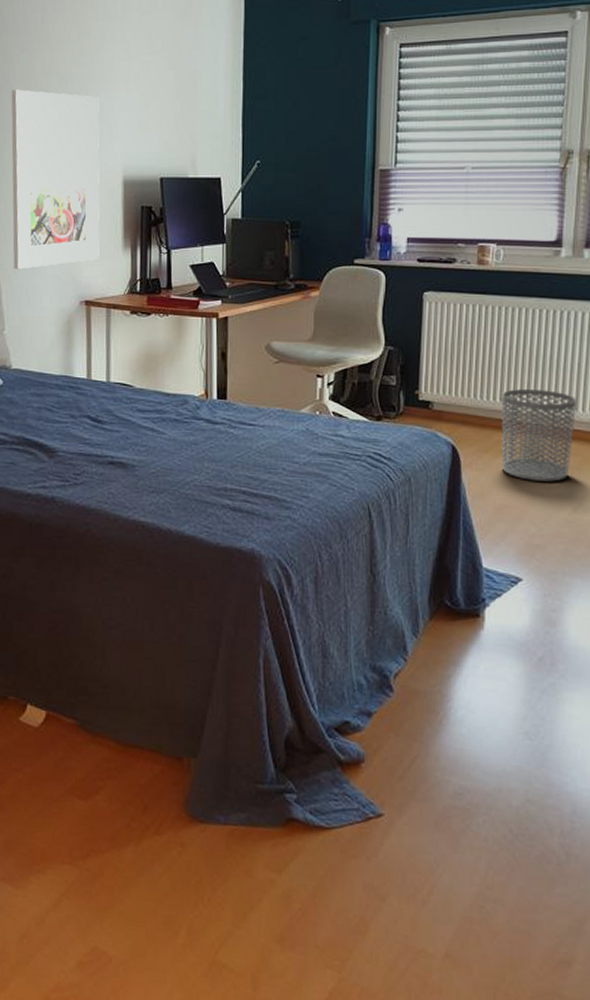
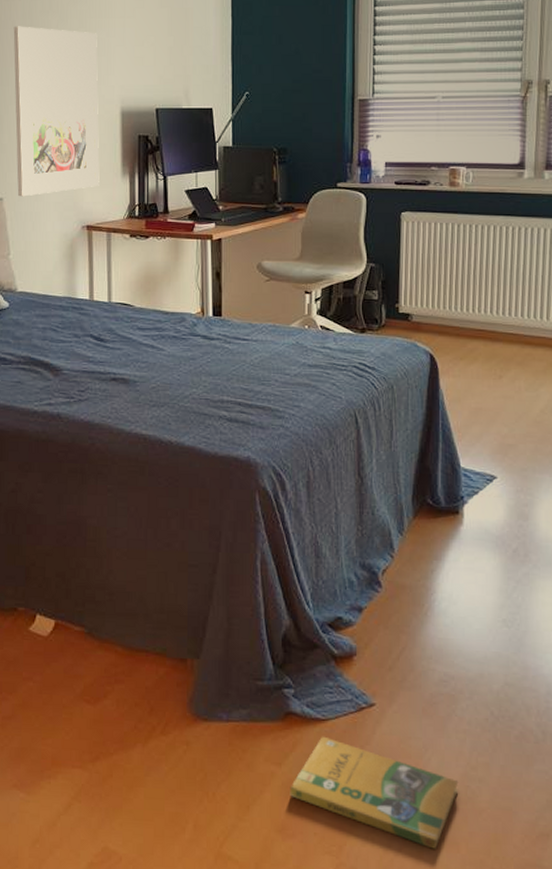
booklet: none [290,845,473,970] -> present [290,736,459,849]
waste bin: present [501,388,576,482] -> none [474,300,541,386]

